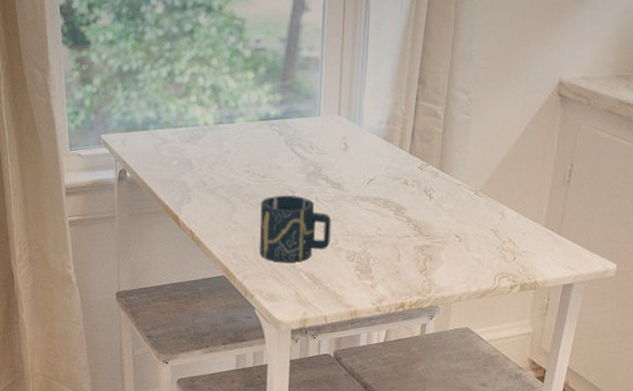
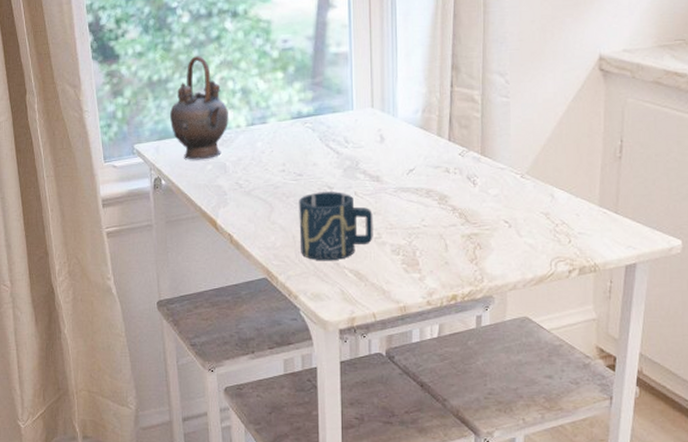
teapot: none [137,49,197,155] -> present [169,56,228,160]

